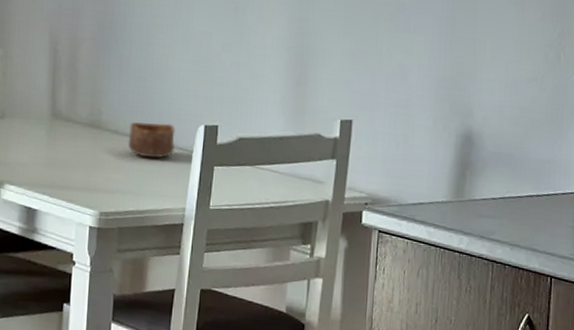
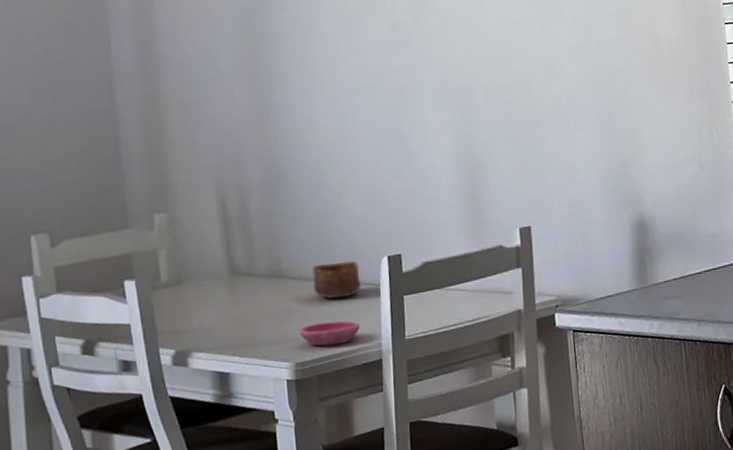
saucer: none [108,178,167,202] -> present [299,320,360,346]

